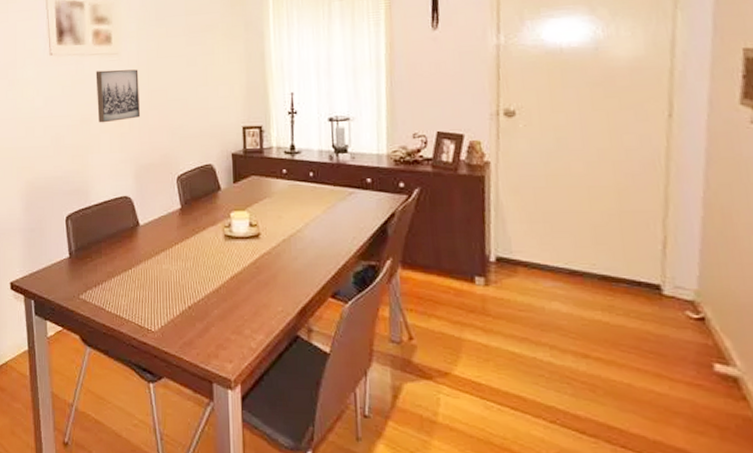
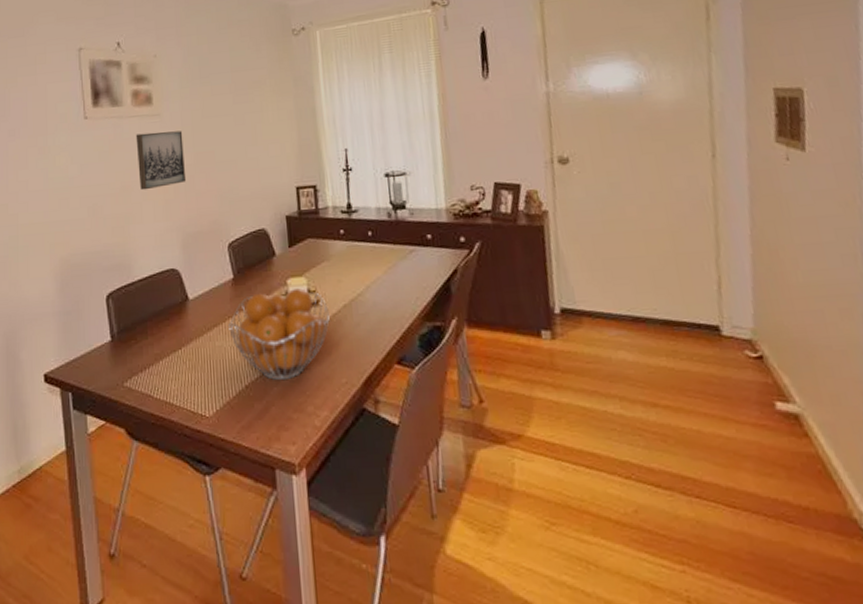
fruit basket: none [175,222,269,303] -> present [228,288,330,380]

